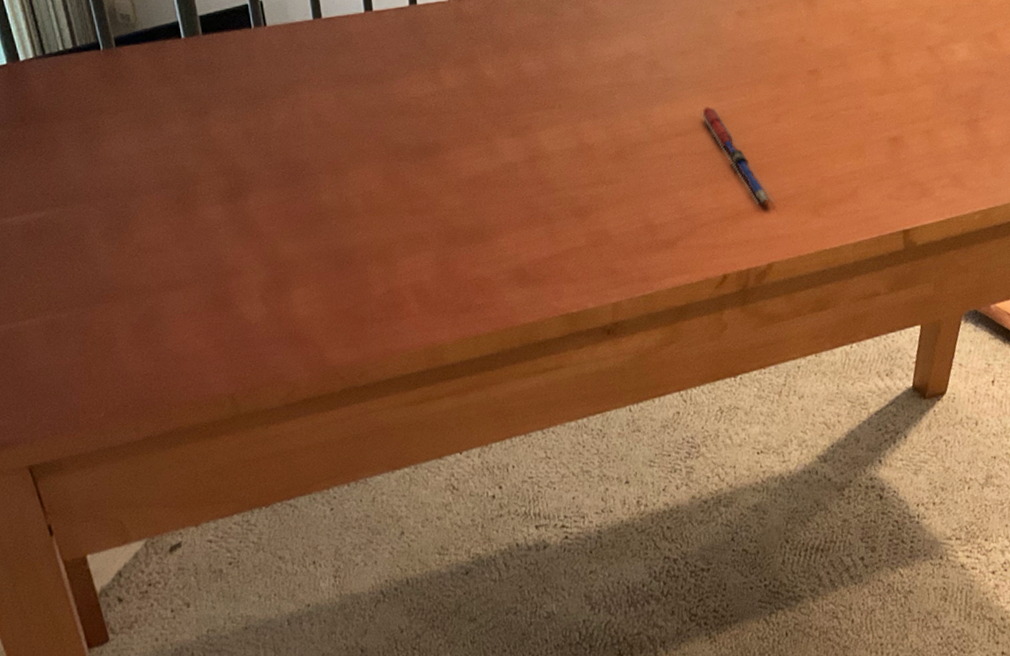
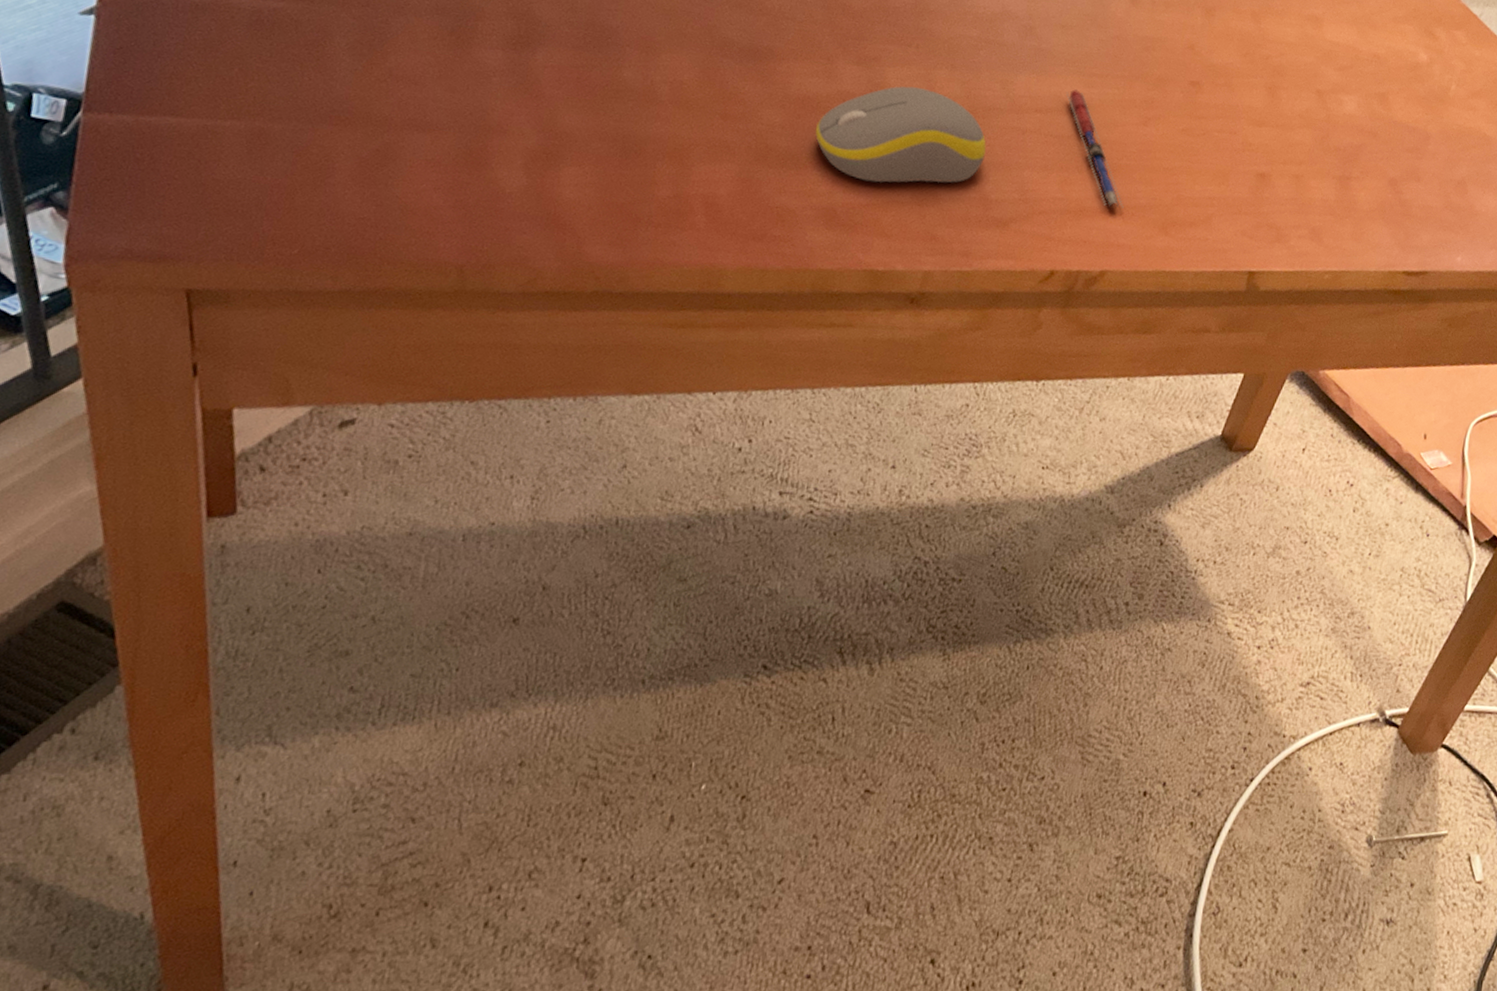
computer mouse: none [490,142,642,237] -> present [815,86,986,183]

